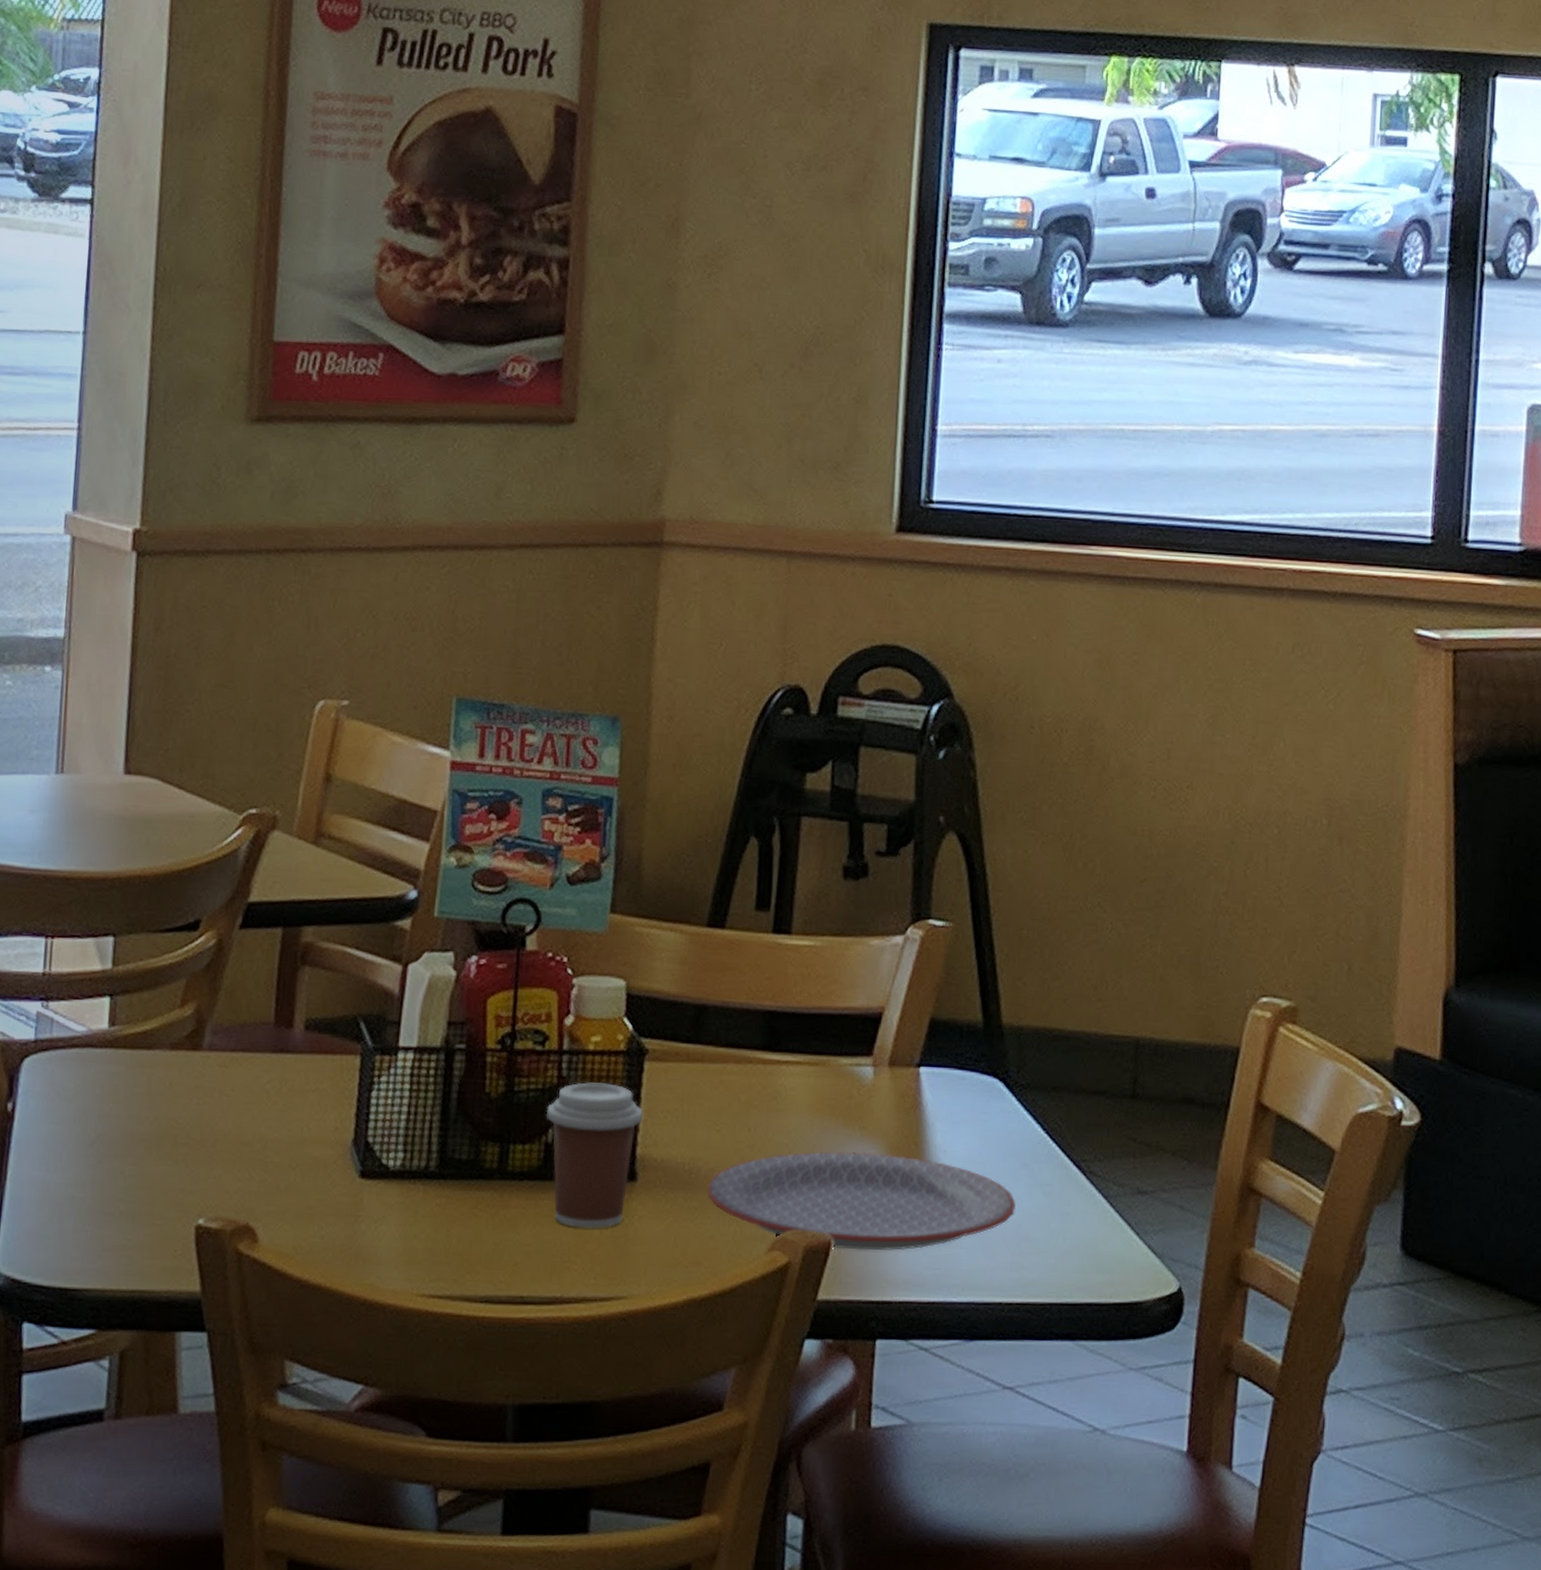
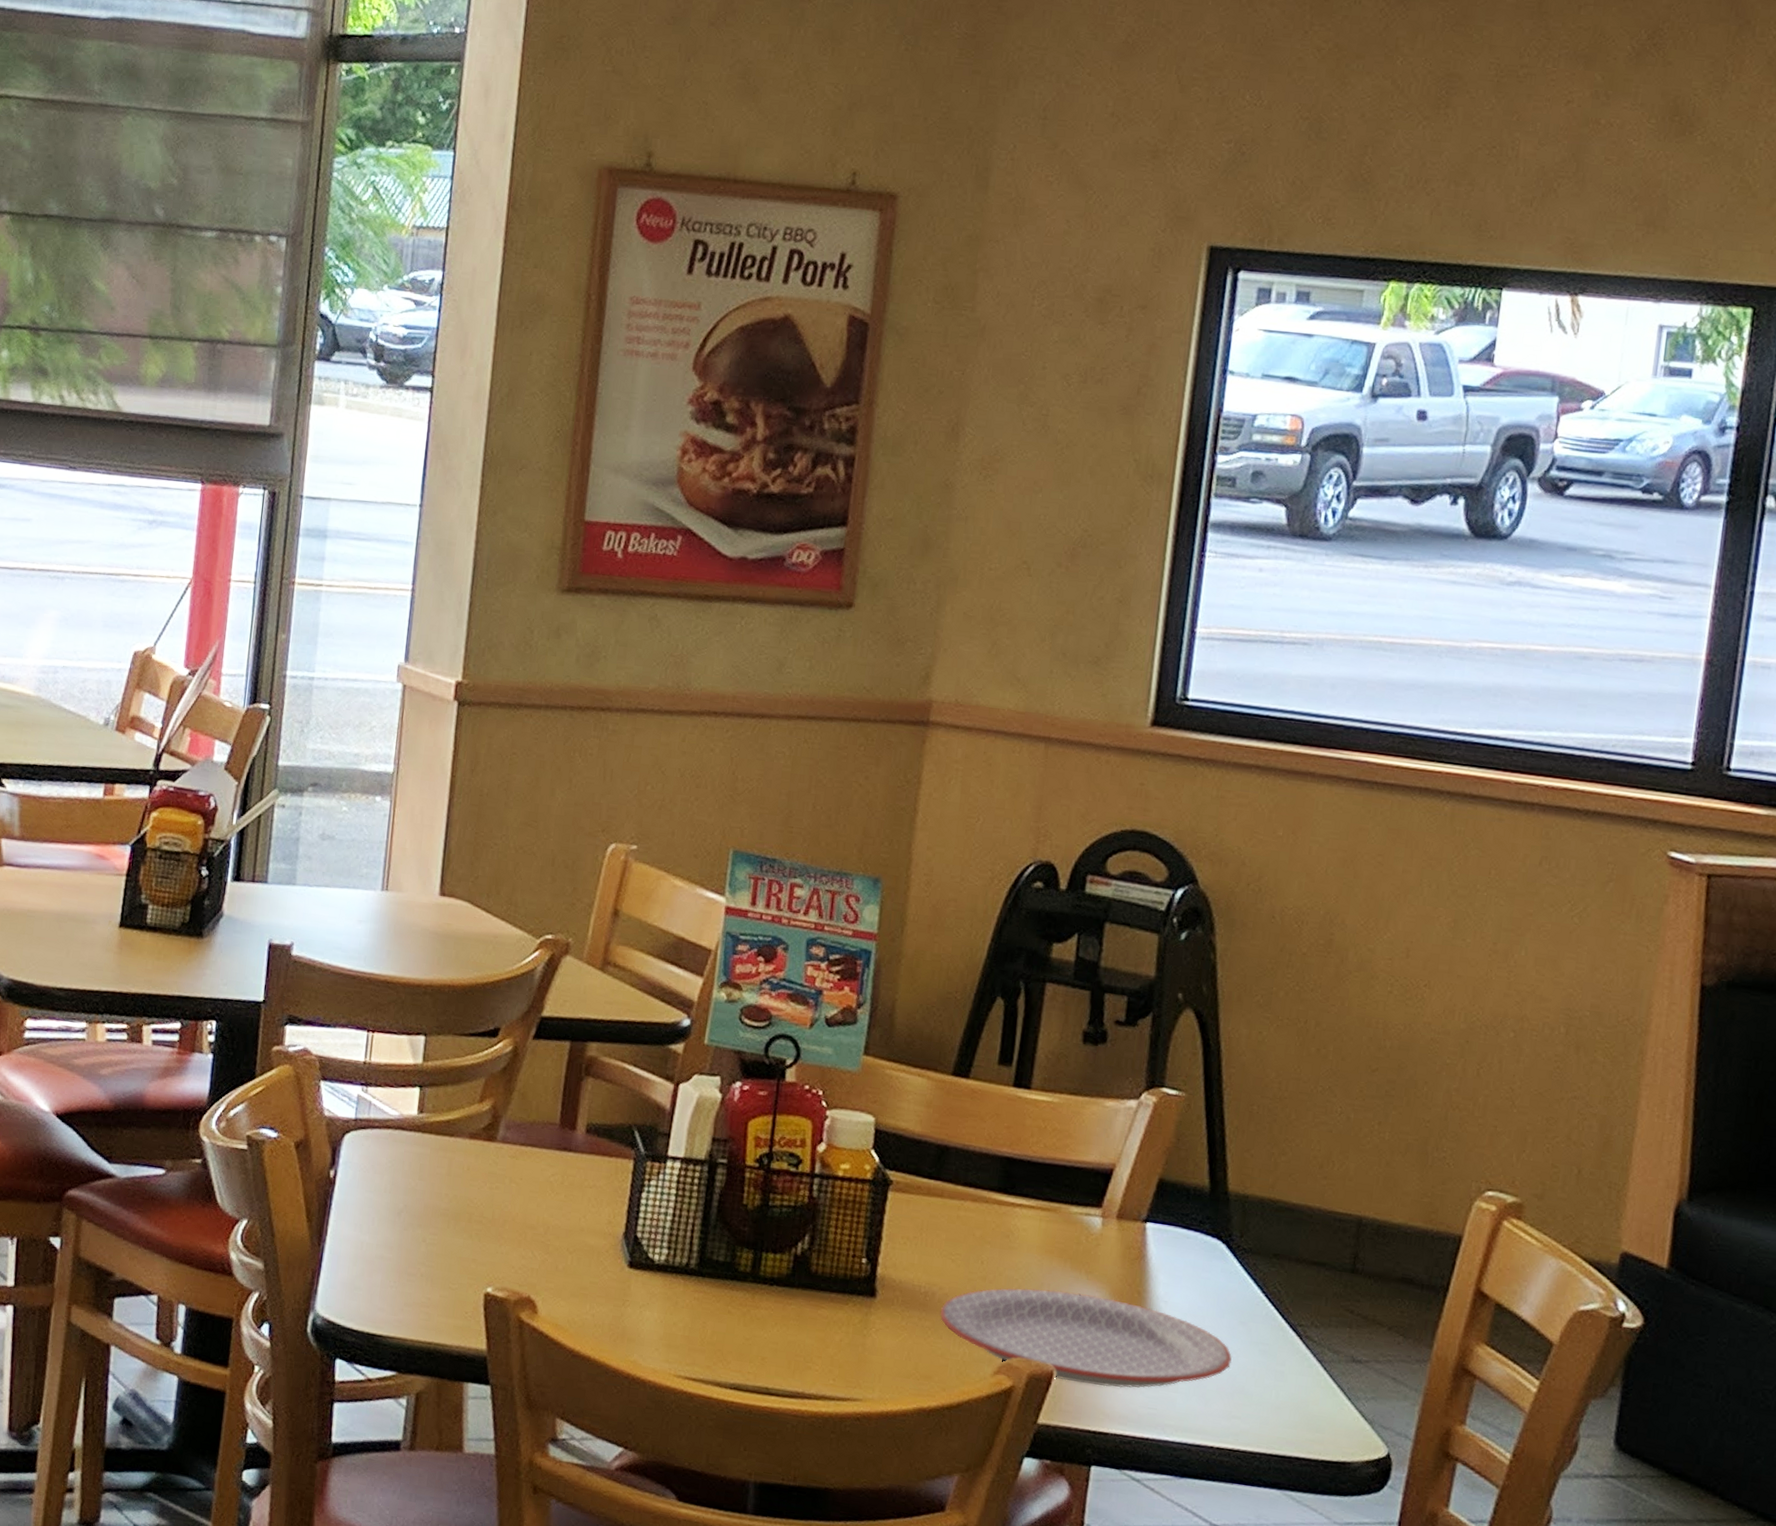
coffee cup: present [545,1082,643,1228] -> none [796,1204,885,1336]

